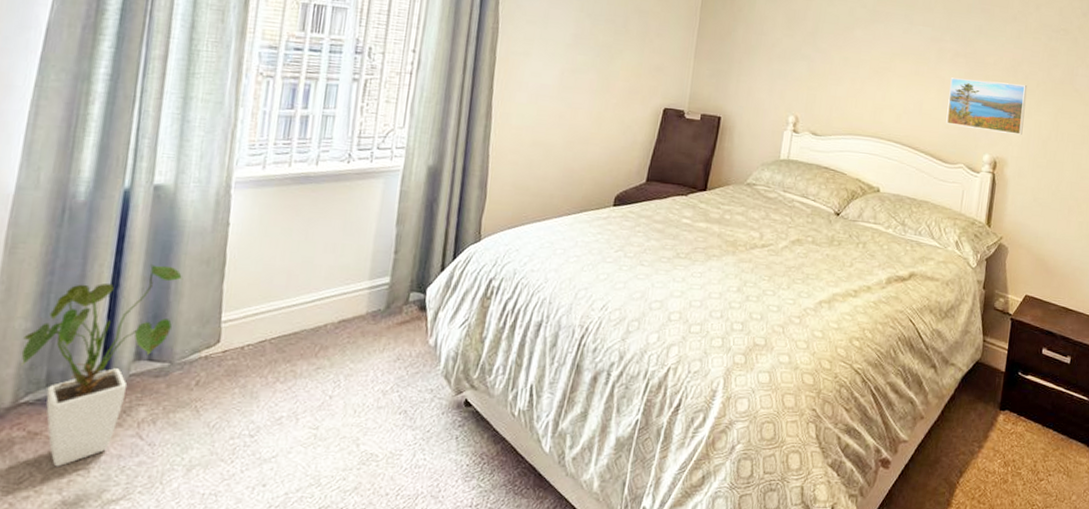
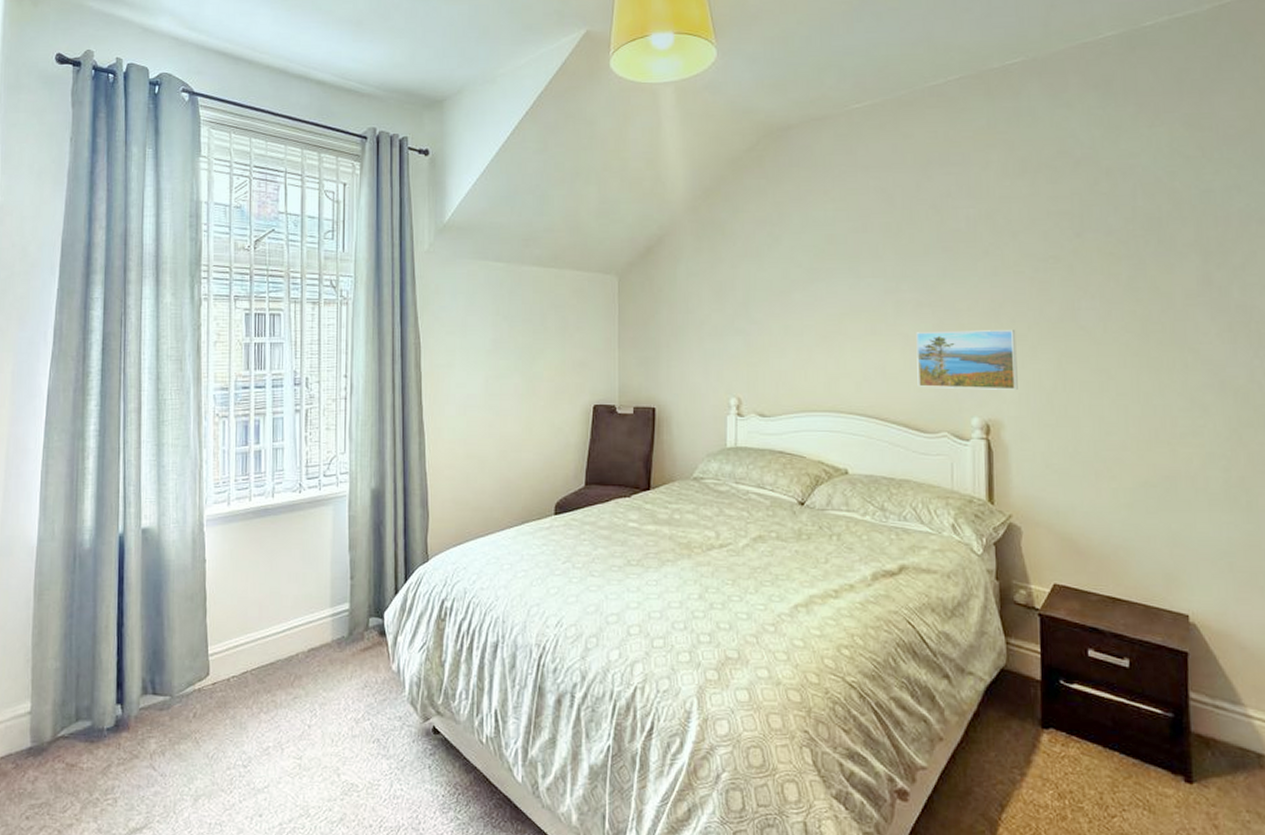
house plant: present [21,263,183,467] -> none [55,602,173,797]

